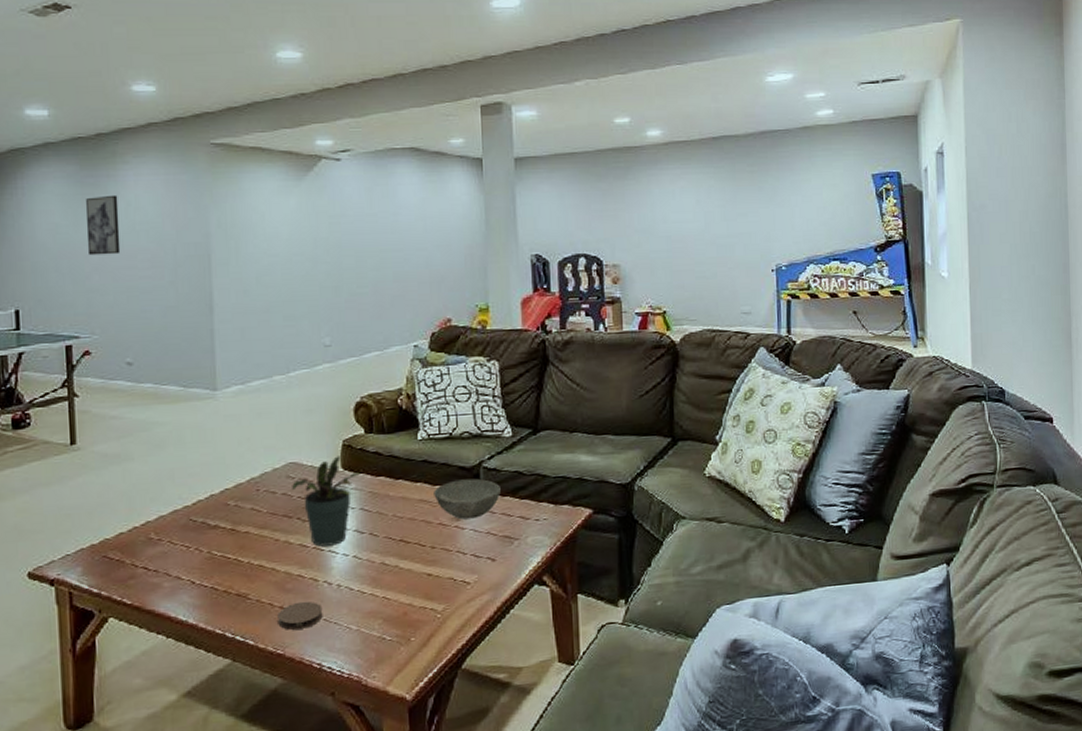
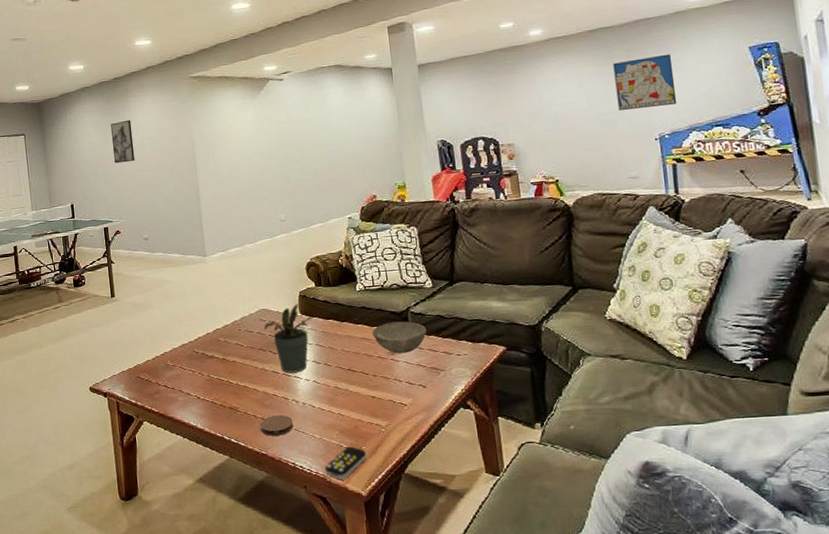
remote control: none [361,638,416,681] -> present [325,446,367,479]
wall art: none [734,173,797,234] -> present [613,53,677,110]

